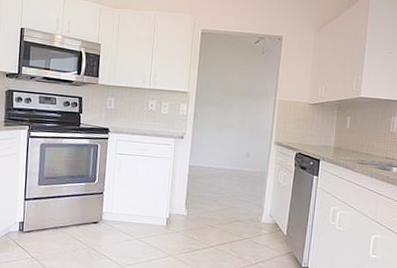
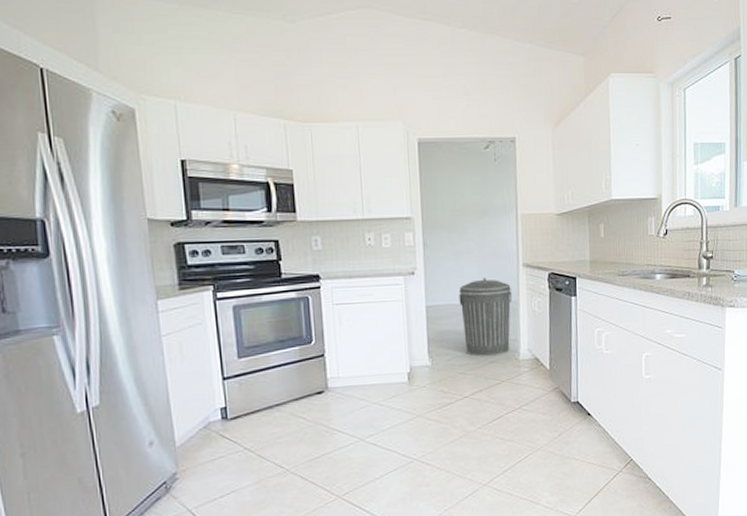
trash can: none [217,149,262,217] -> present [459,277,512,357]

